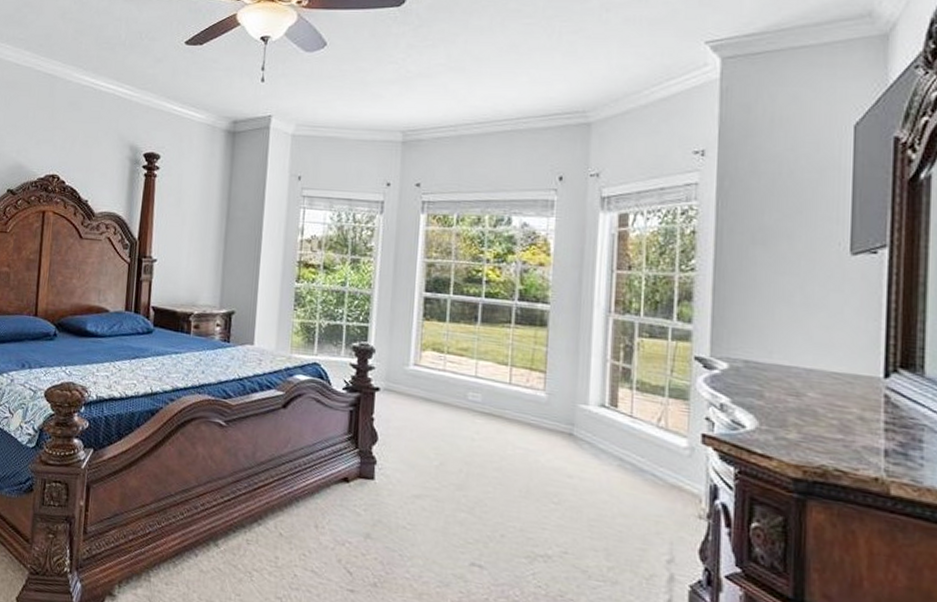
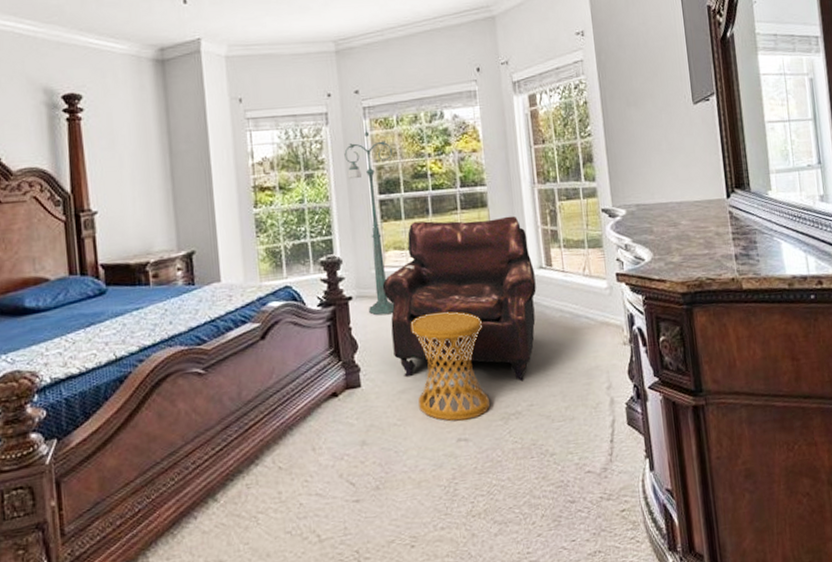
floor lamp: none [394,210,448,416] -> present [344,116,395,316]
leather: none [413,326,594,524] -> present [382,215,536,382]
side table: none [433,424,520,548] -> present [410,311,491,422]

